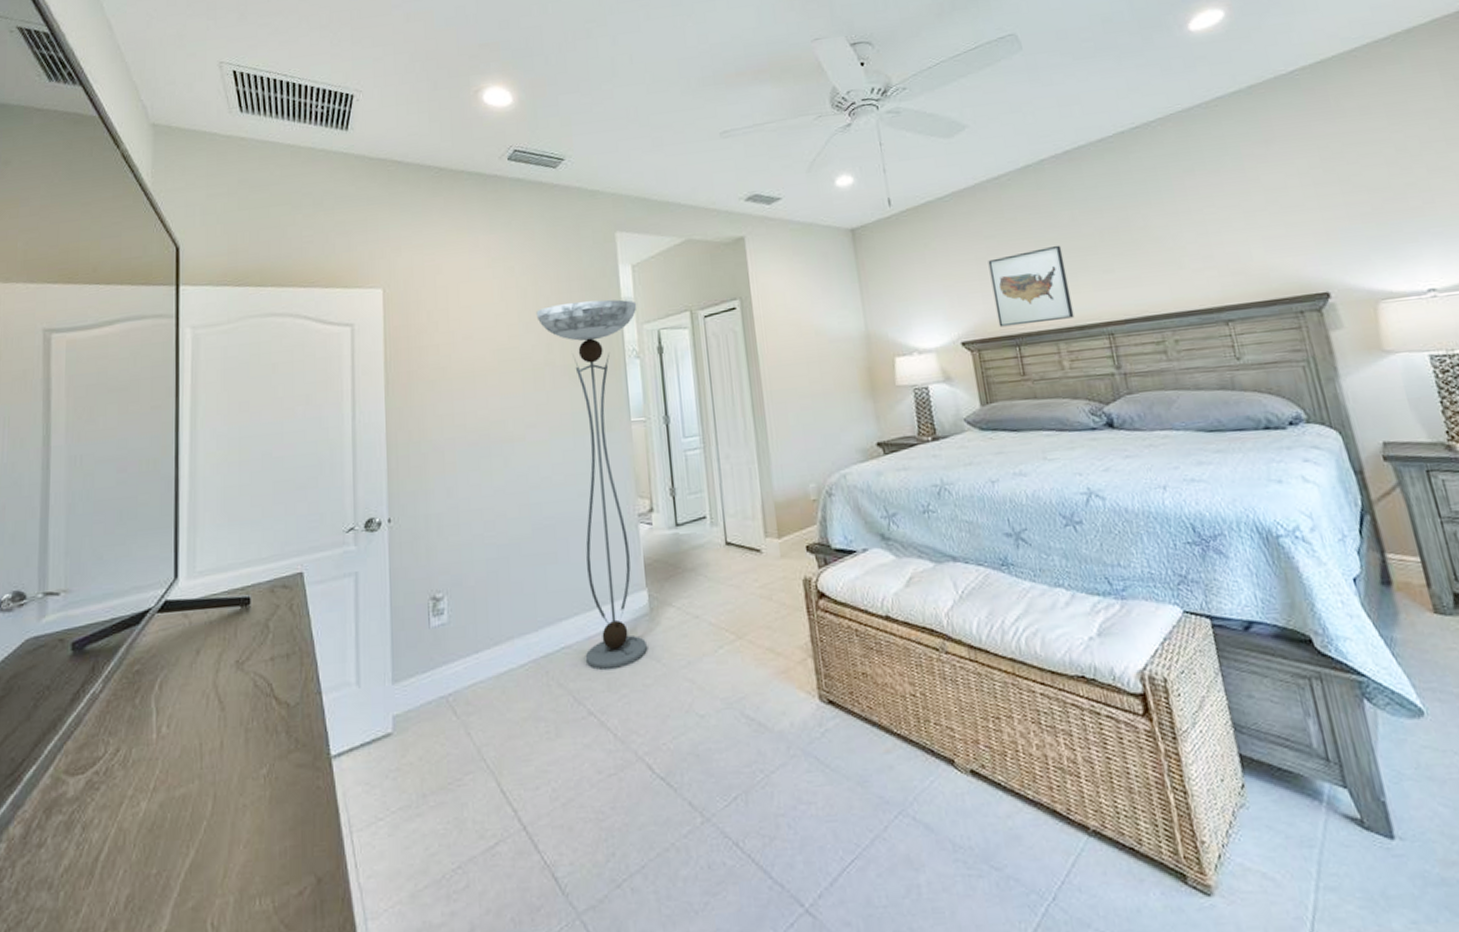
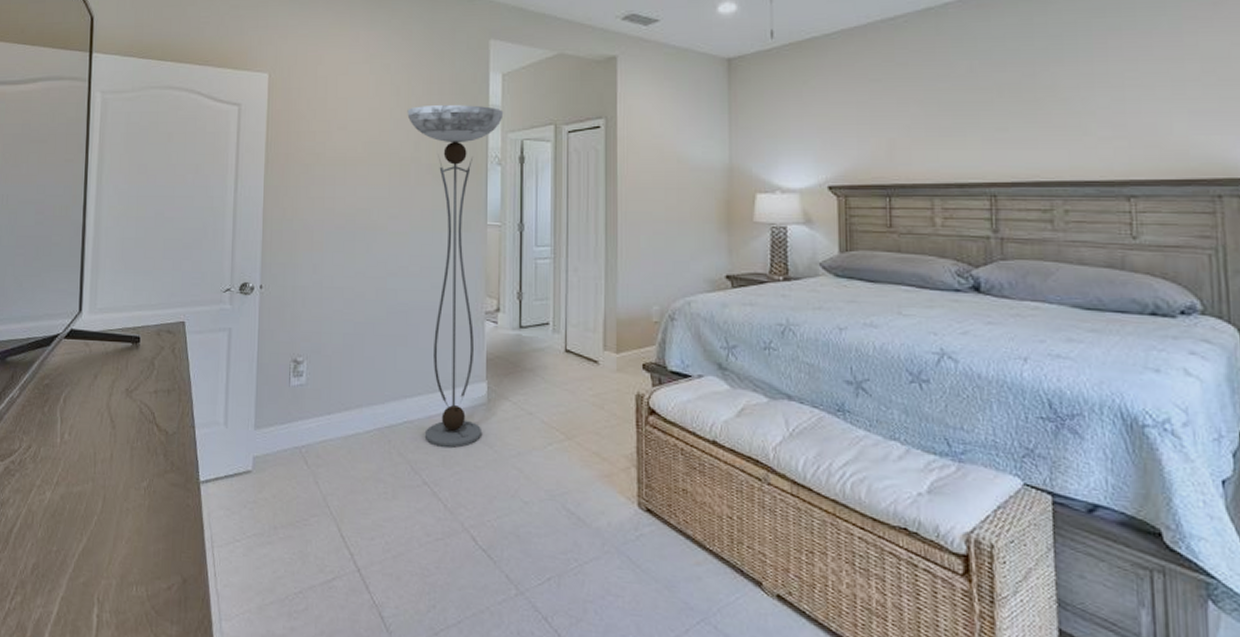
wall art: present [988,245,1075,328] -> none [869,96,956,176]

